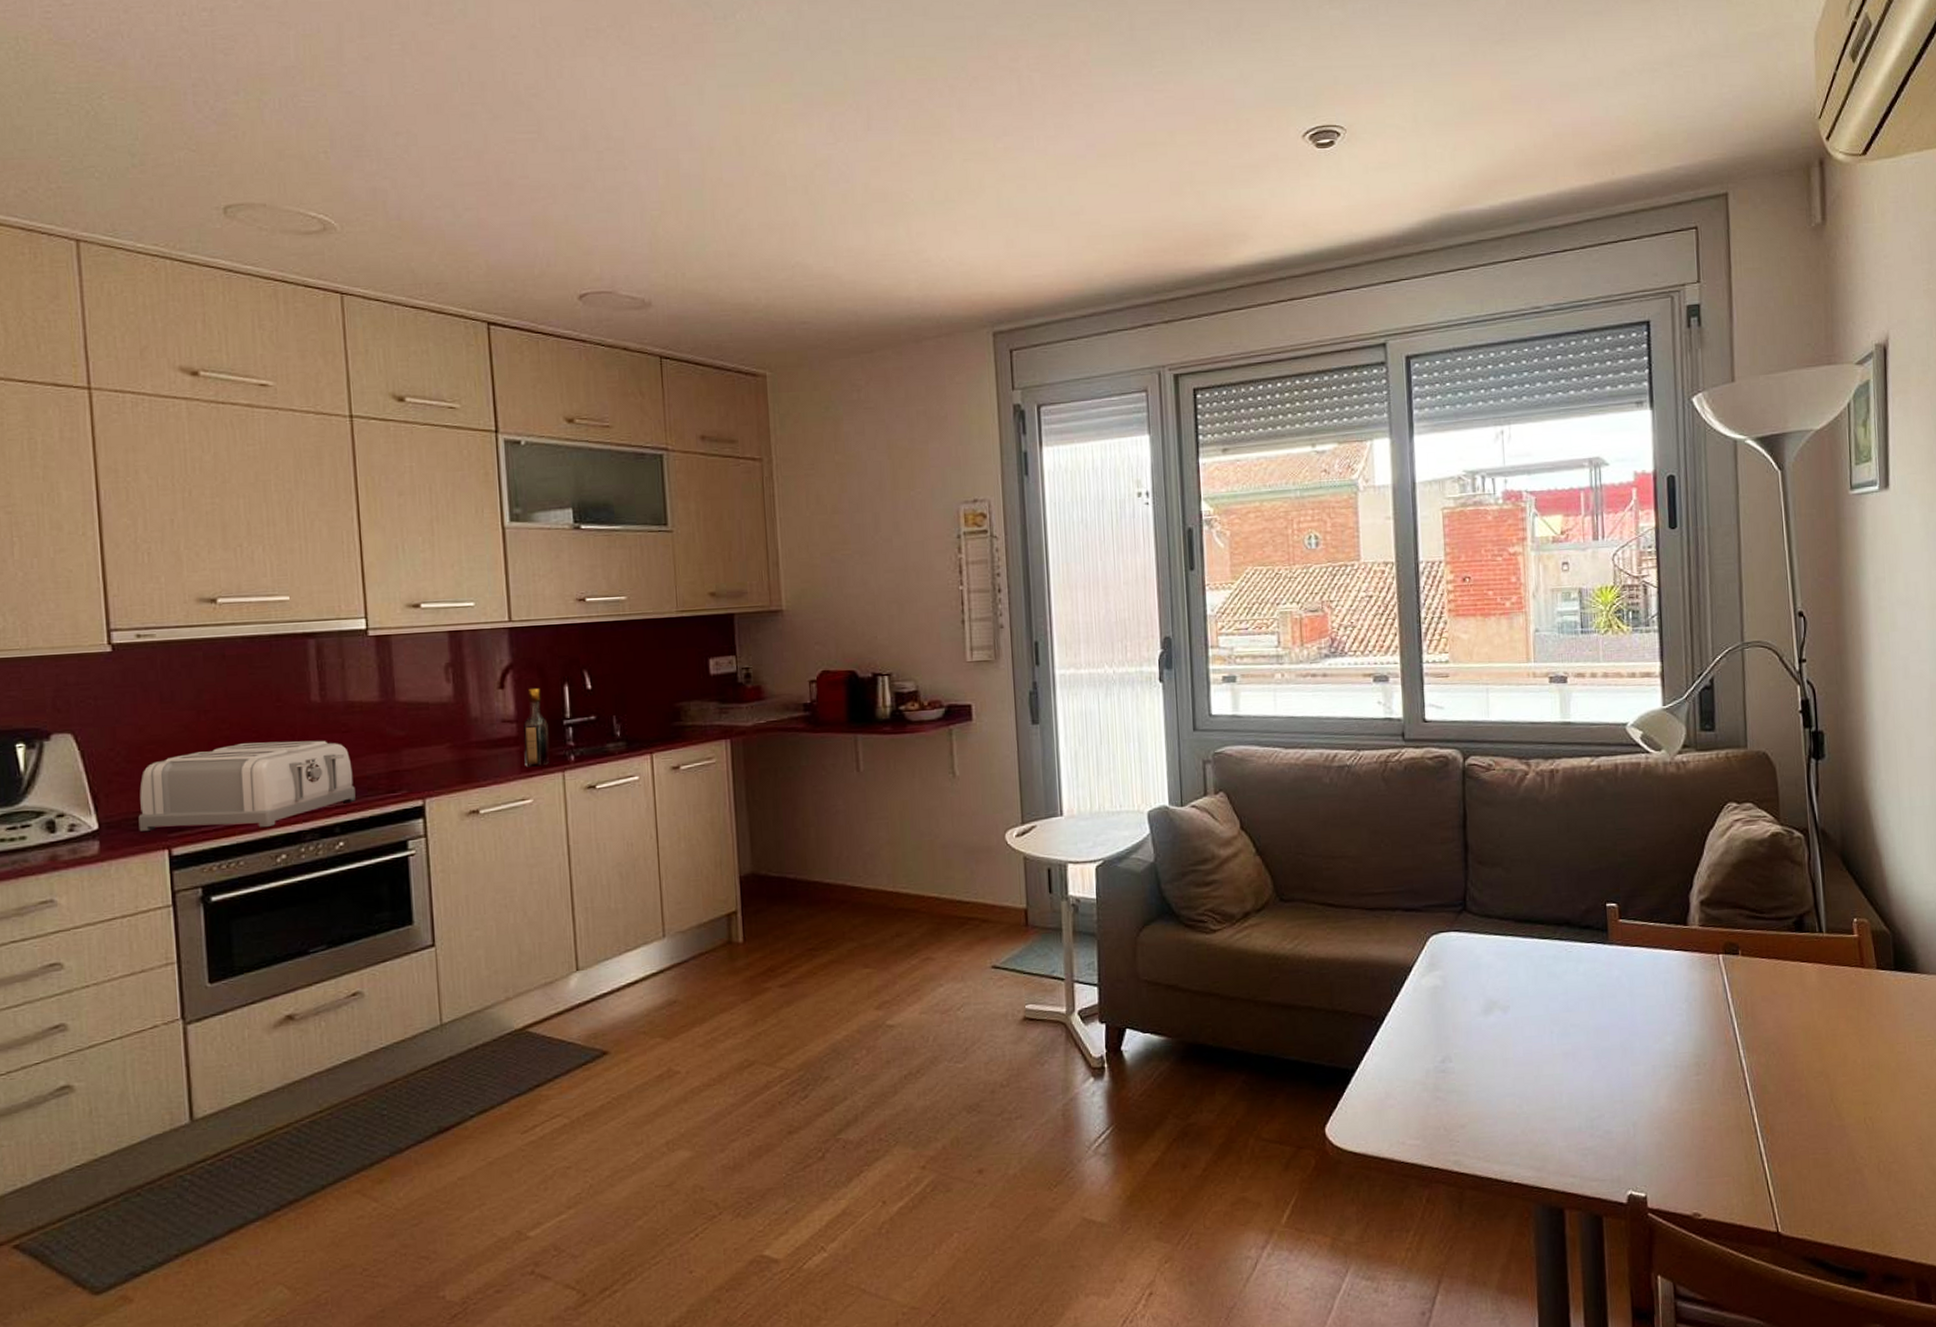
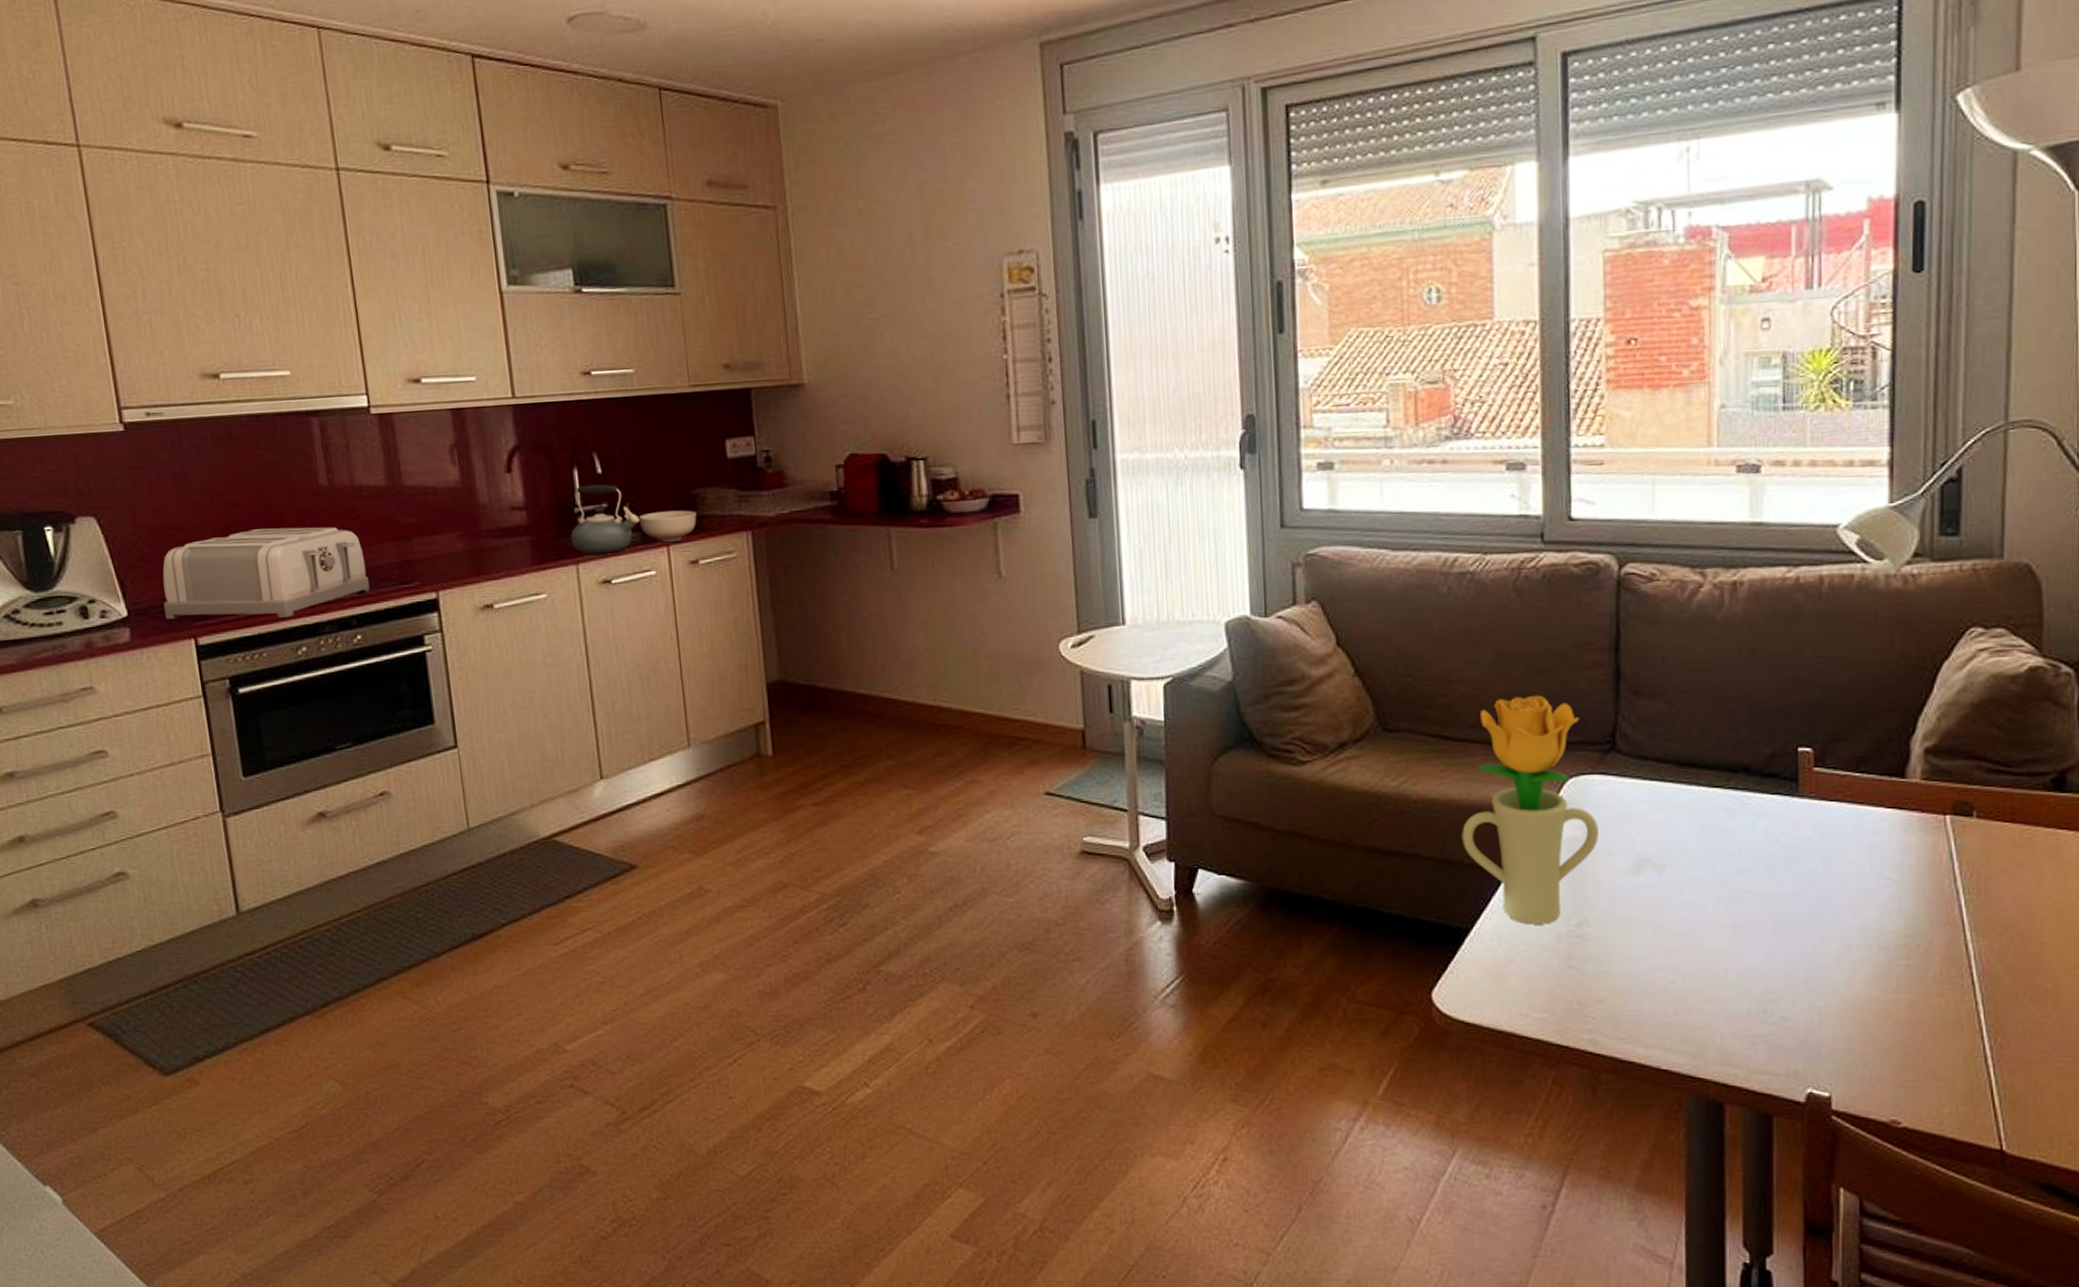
bottle: present [524,687,550,767] -> none [533,471,563,559]
kettle: none [558,698,626,763] -> present [570,484,640,555]
bowl: none [624,721,680,751] -> present [638,510,697,543]
potted flower: none [1346,866,1456,1063] -> present [1462,695,1598,925]

